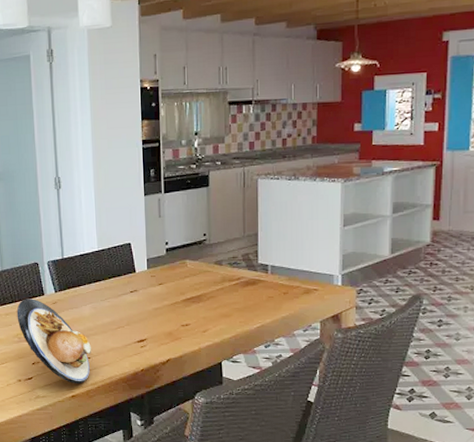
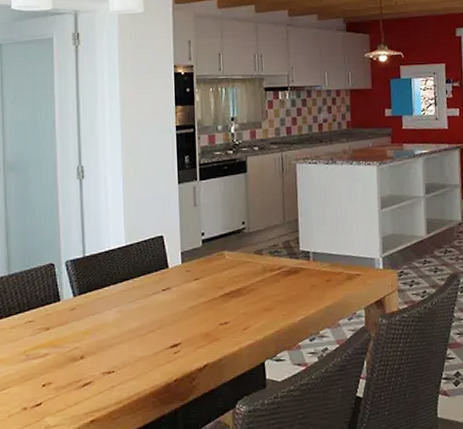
plate: present [16,298,92,384] -> none [25,306,117,406]

